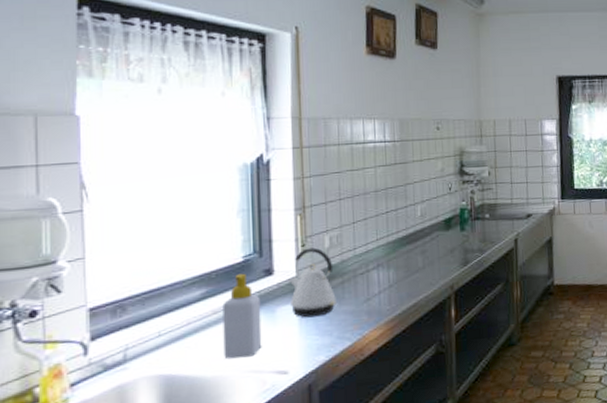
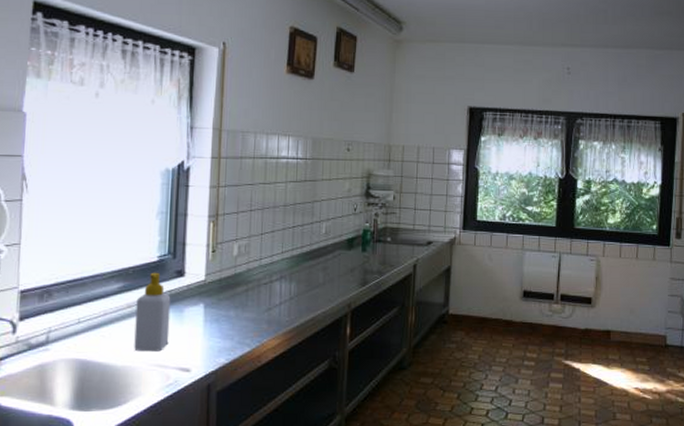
kettle: present [288,247,337,318] -> none [197,254,240,321]

